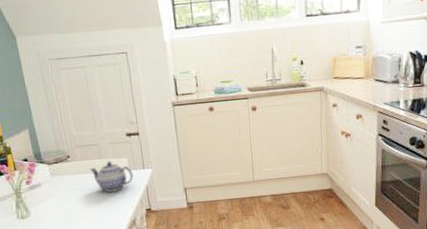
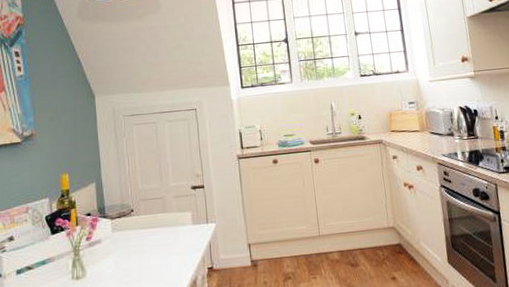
teapot: present [90,161,133,192] -> none [153,215,196,249]

